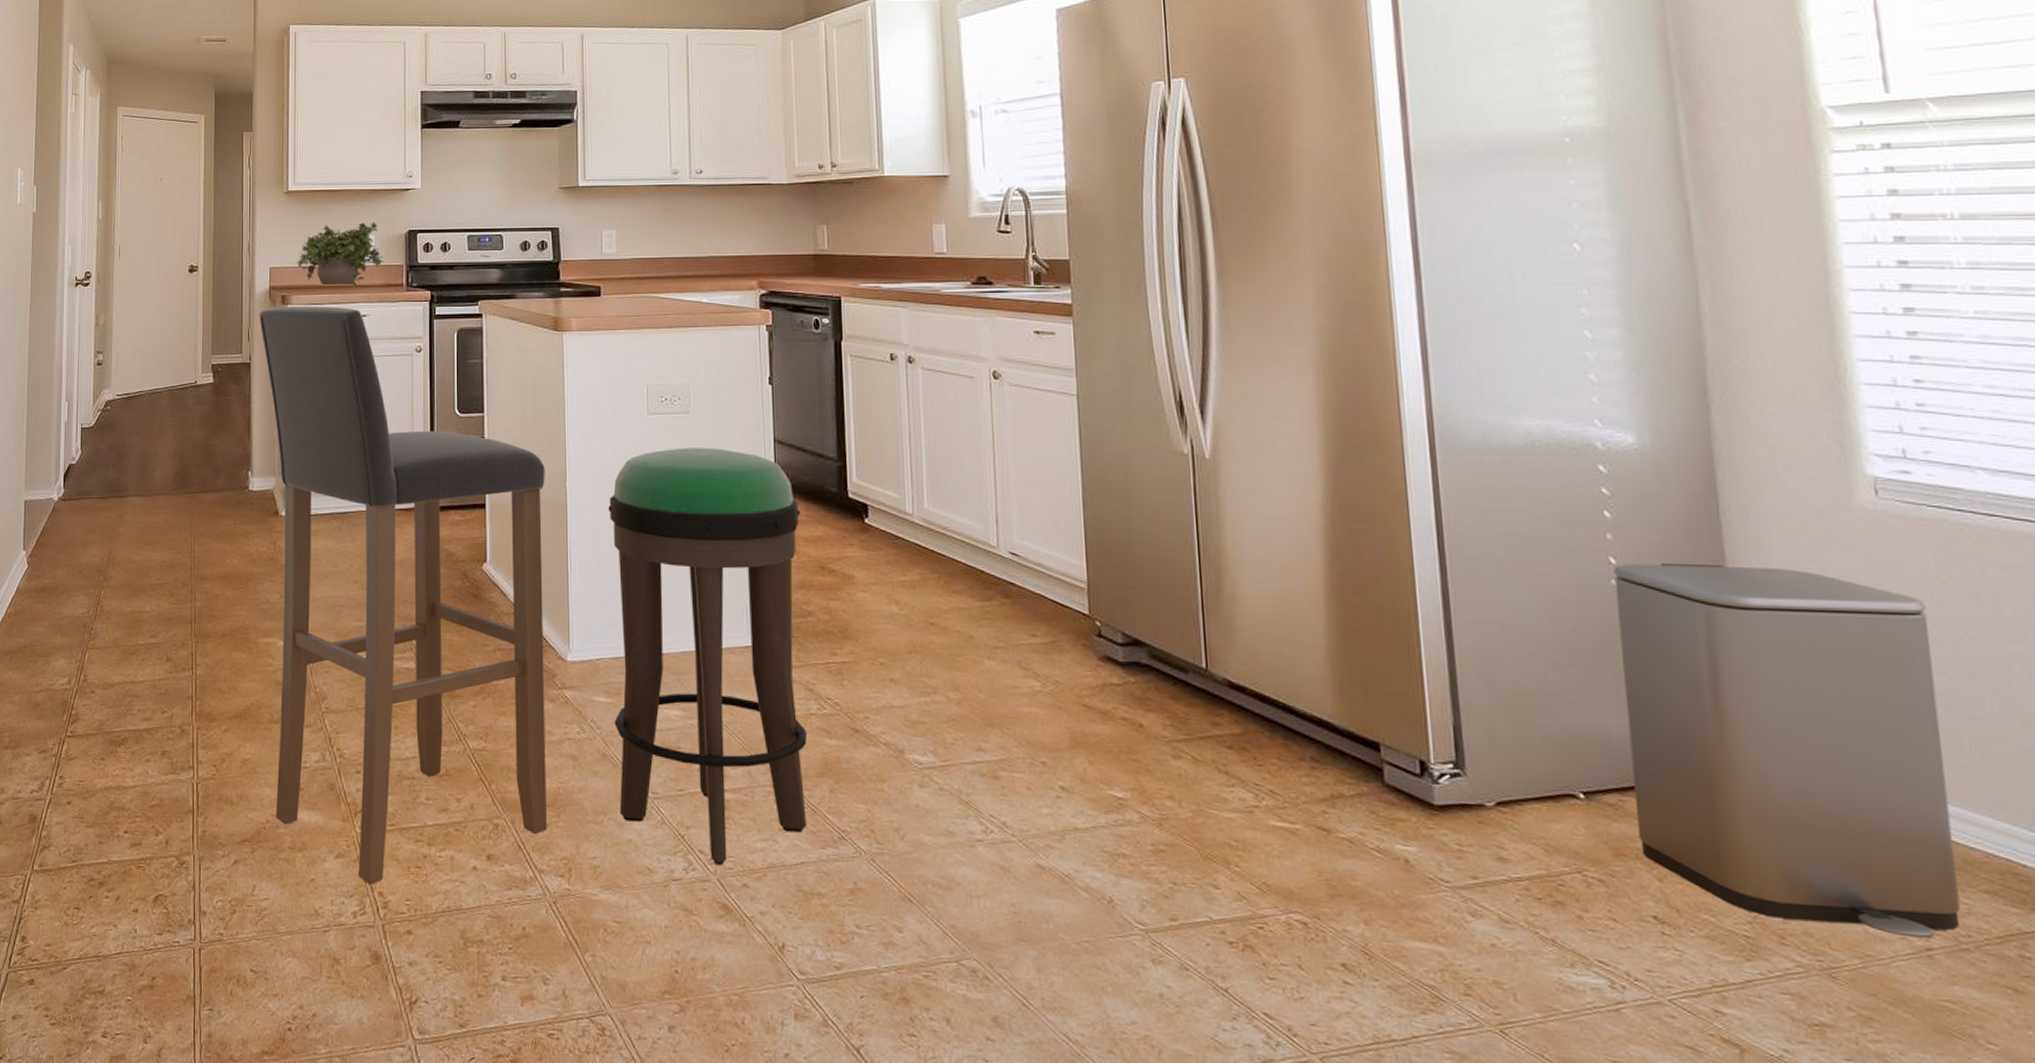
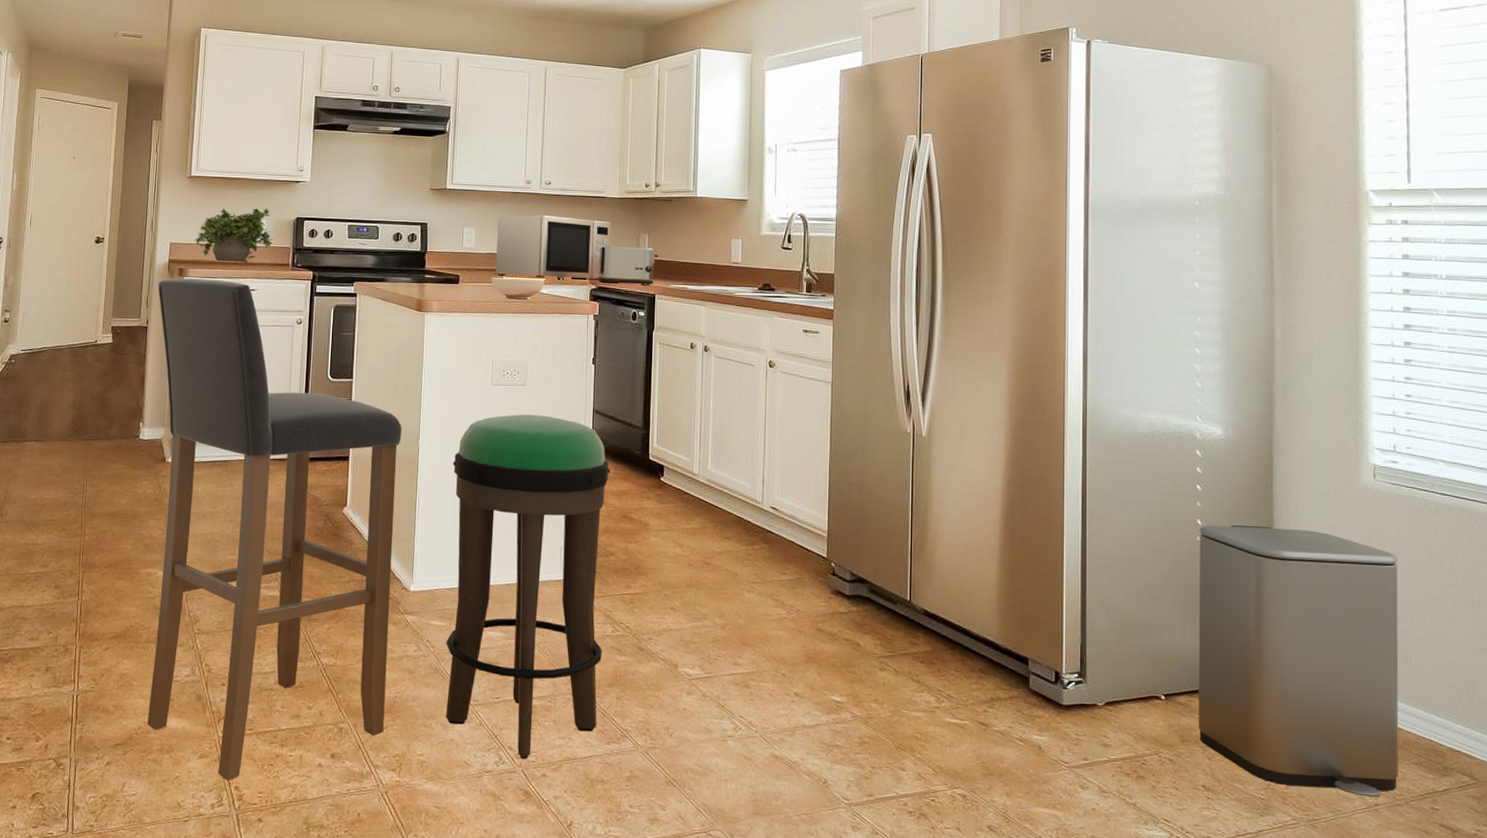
bowl: none [638,285,704,310] -> present [491,277,545,299]
microwave: none [642,210,781,284] -> present [496,215,611,280]
toaster: none [767,240,842,287] -> present [598,245,659,285]

